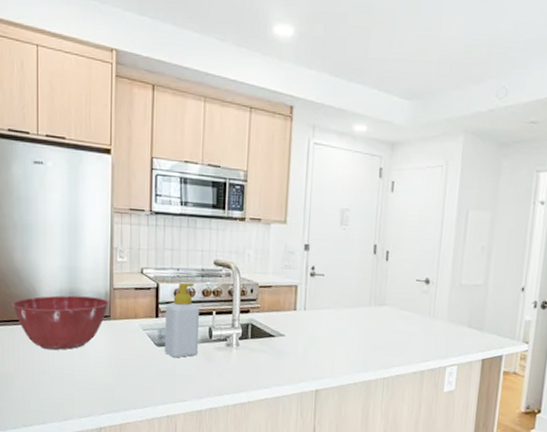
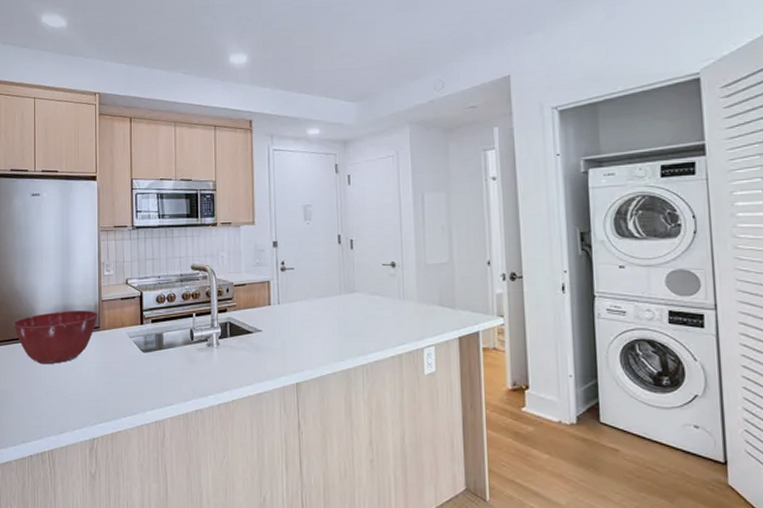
soap bottle: present [164,282,200,358] -> none [149,288,182,362]

